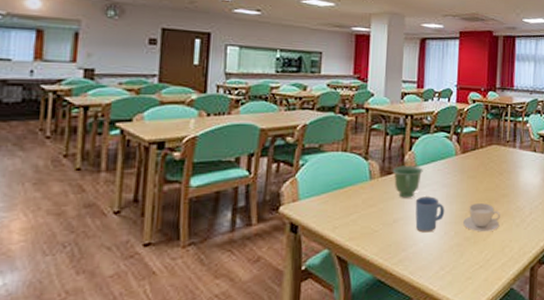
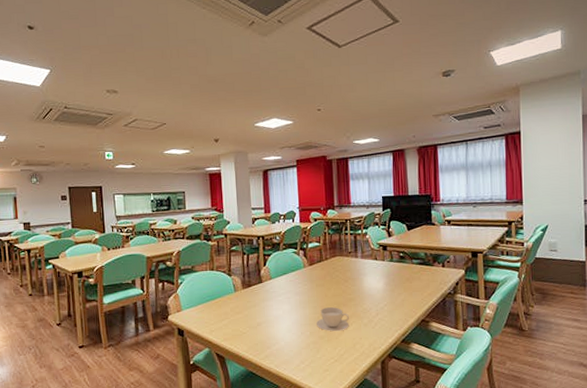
teacup: present [392,166,423,198] -> none [251,278,278,306]
mug: present [415,196,445,233] -> none [273,303,300,333]

